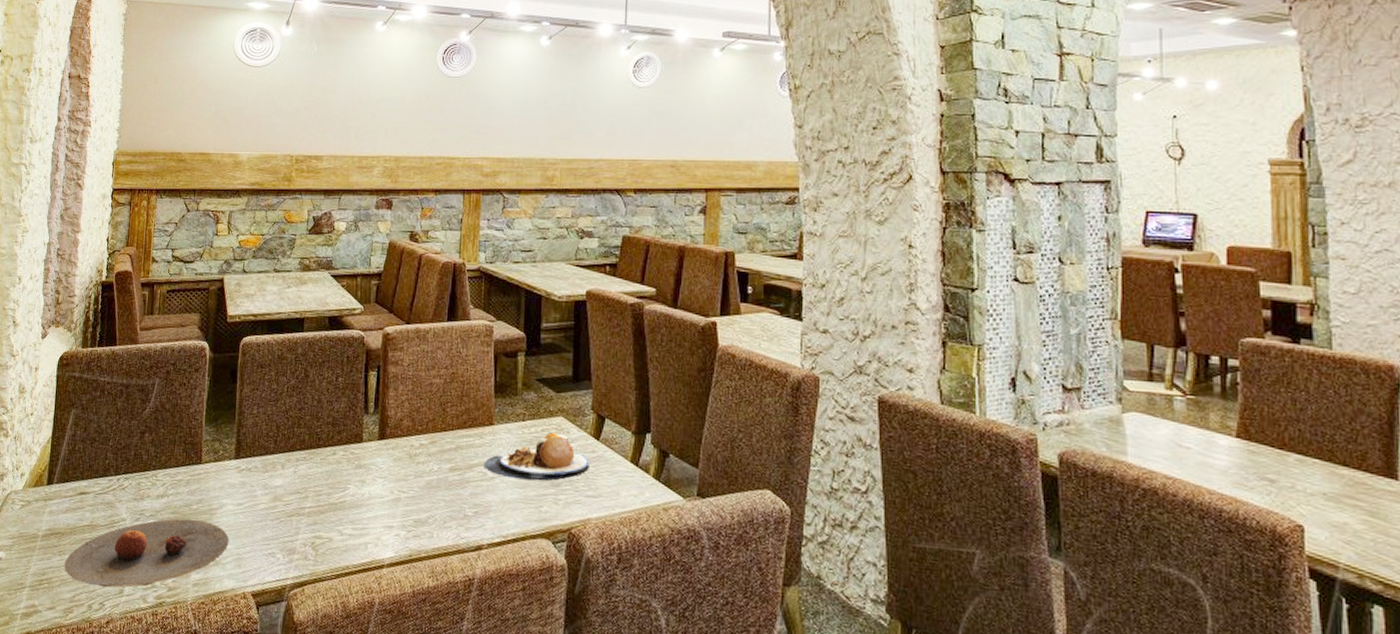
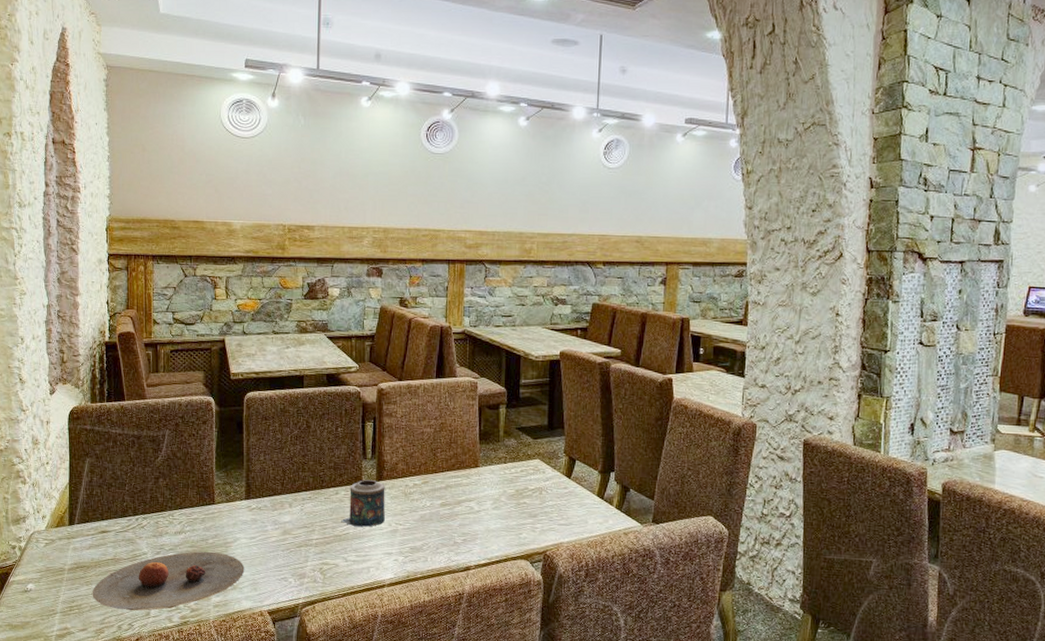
candle: none [337,438,388,494] -> present [341,480,385,527]
plate: present [484,433,589,481] -> none [471,473,562,513]

